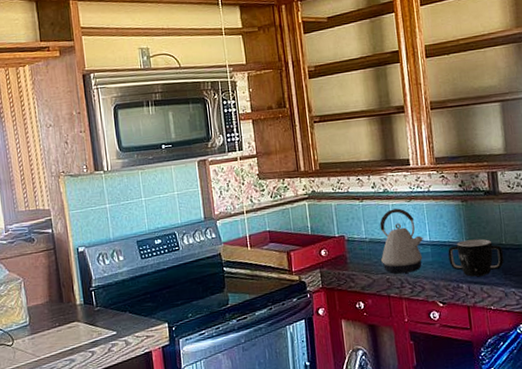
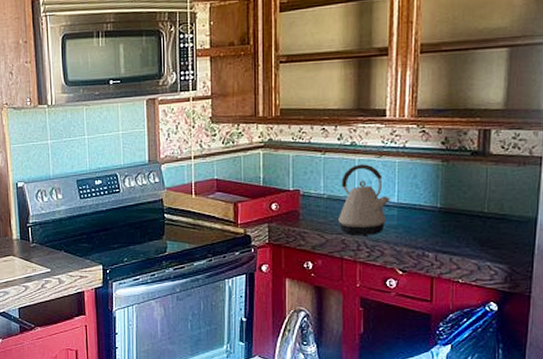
mug: present [448,239,504,277] -> none [417,204,484,245]

